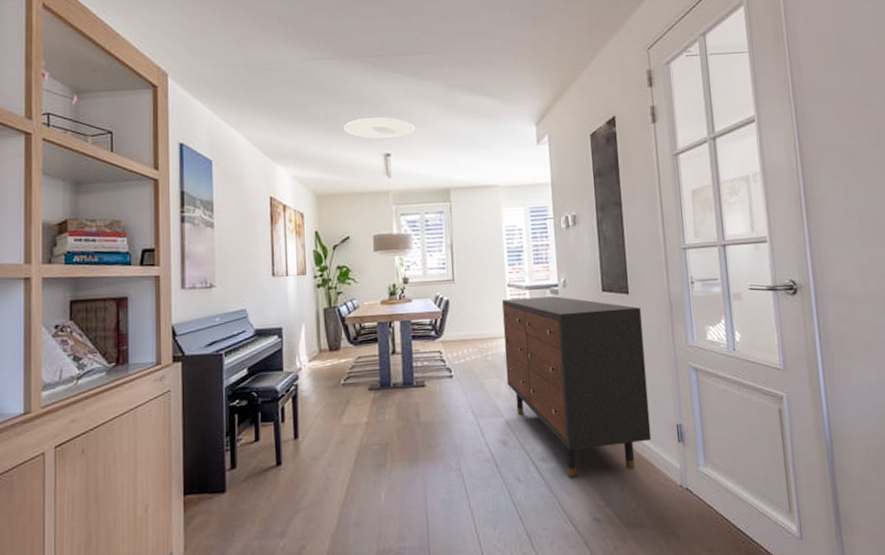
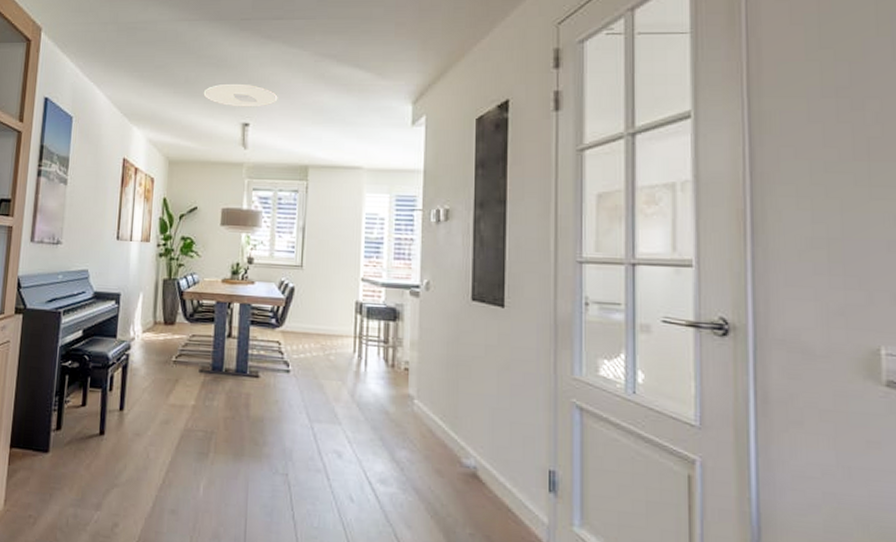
dresser: present [502,296,652,478] -> none [349,295,517,514]

